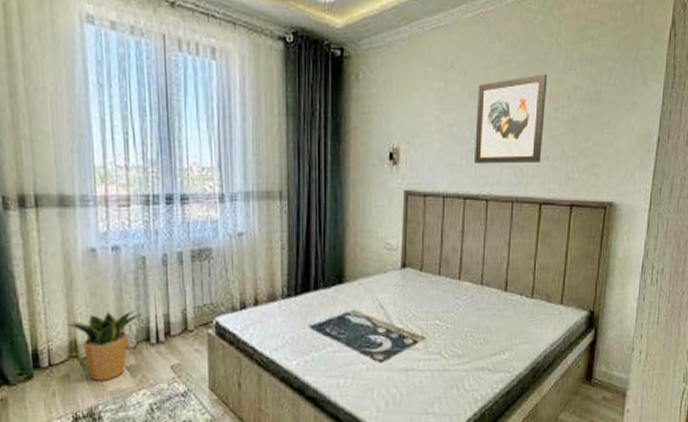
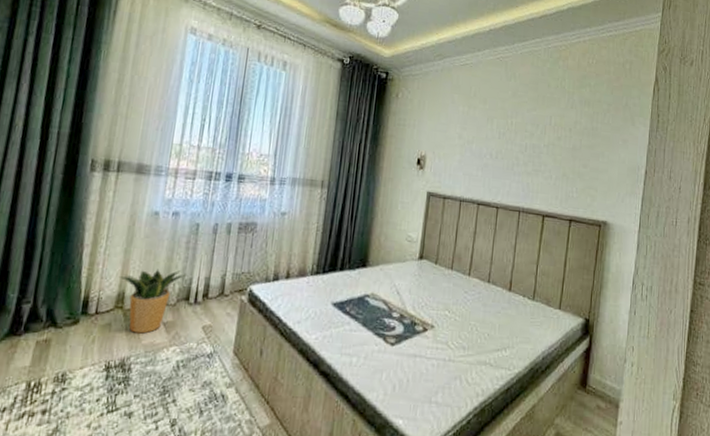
wall art: present [474,73,548,164] -> none [489,108,553,181]

